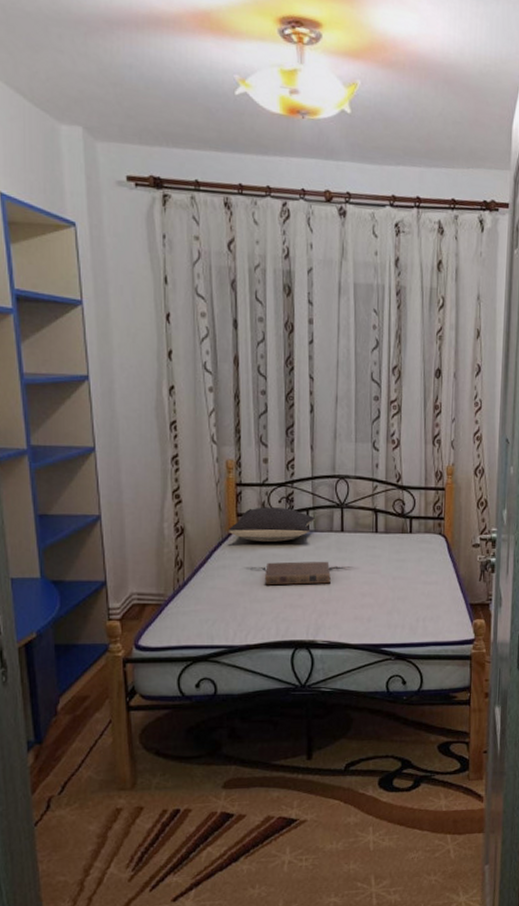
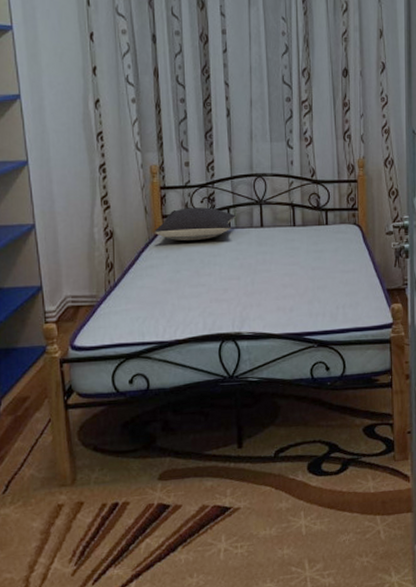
book: present [265,561,331,586] -> none [191,256,253,282]

